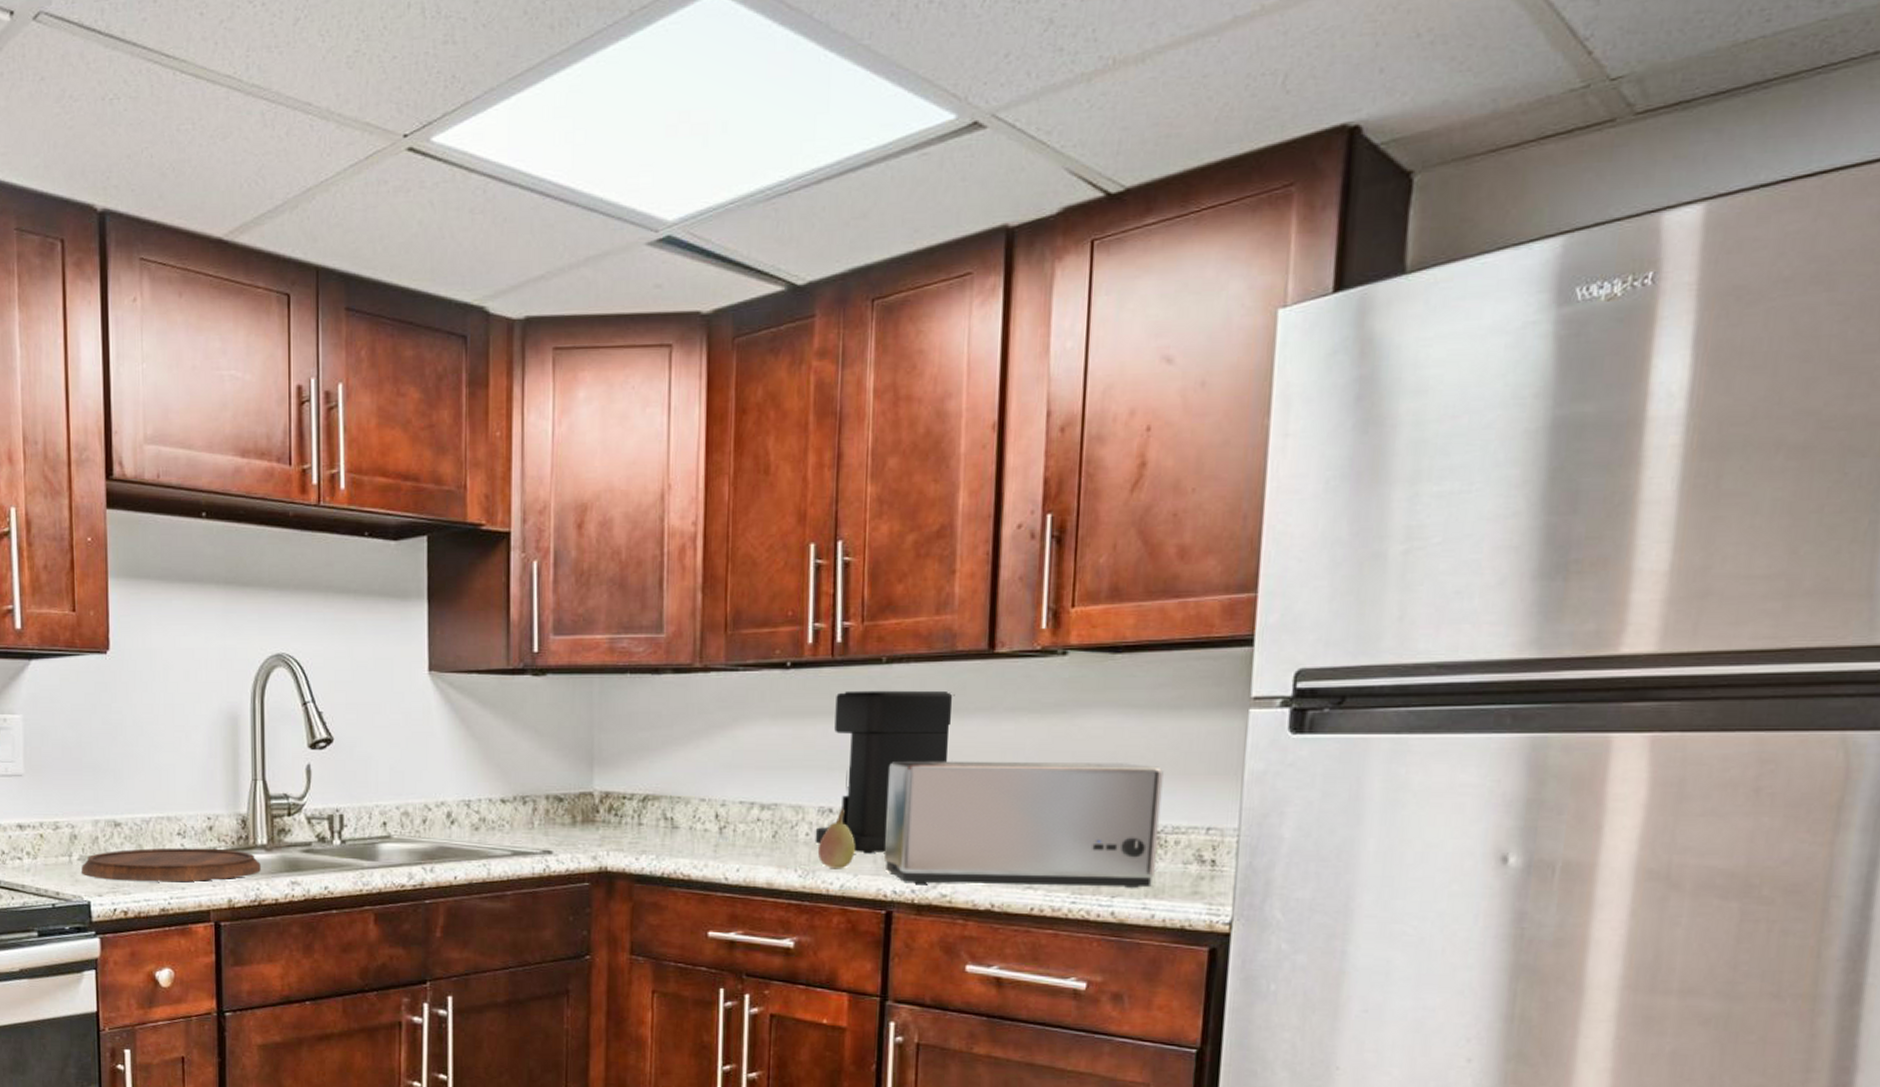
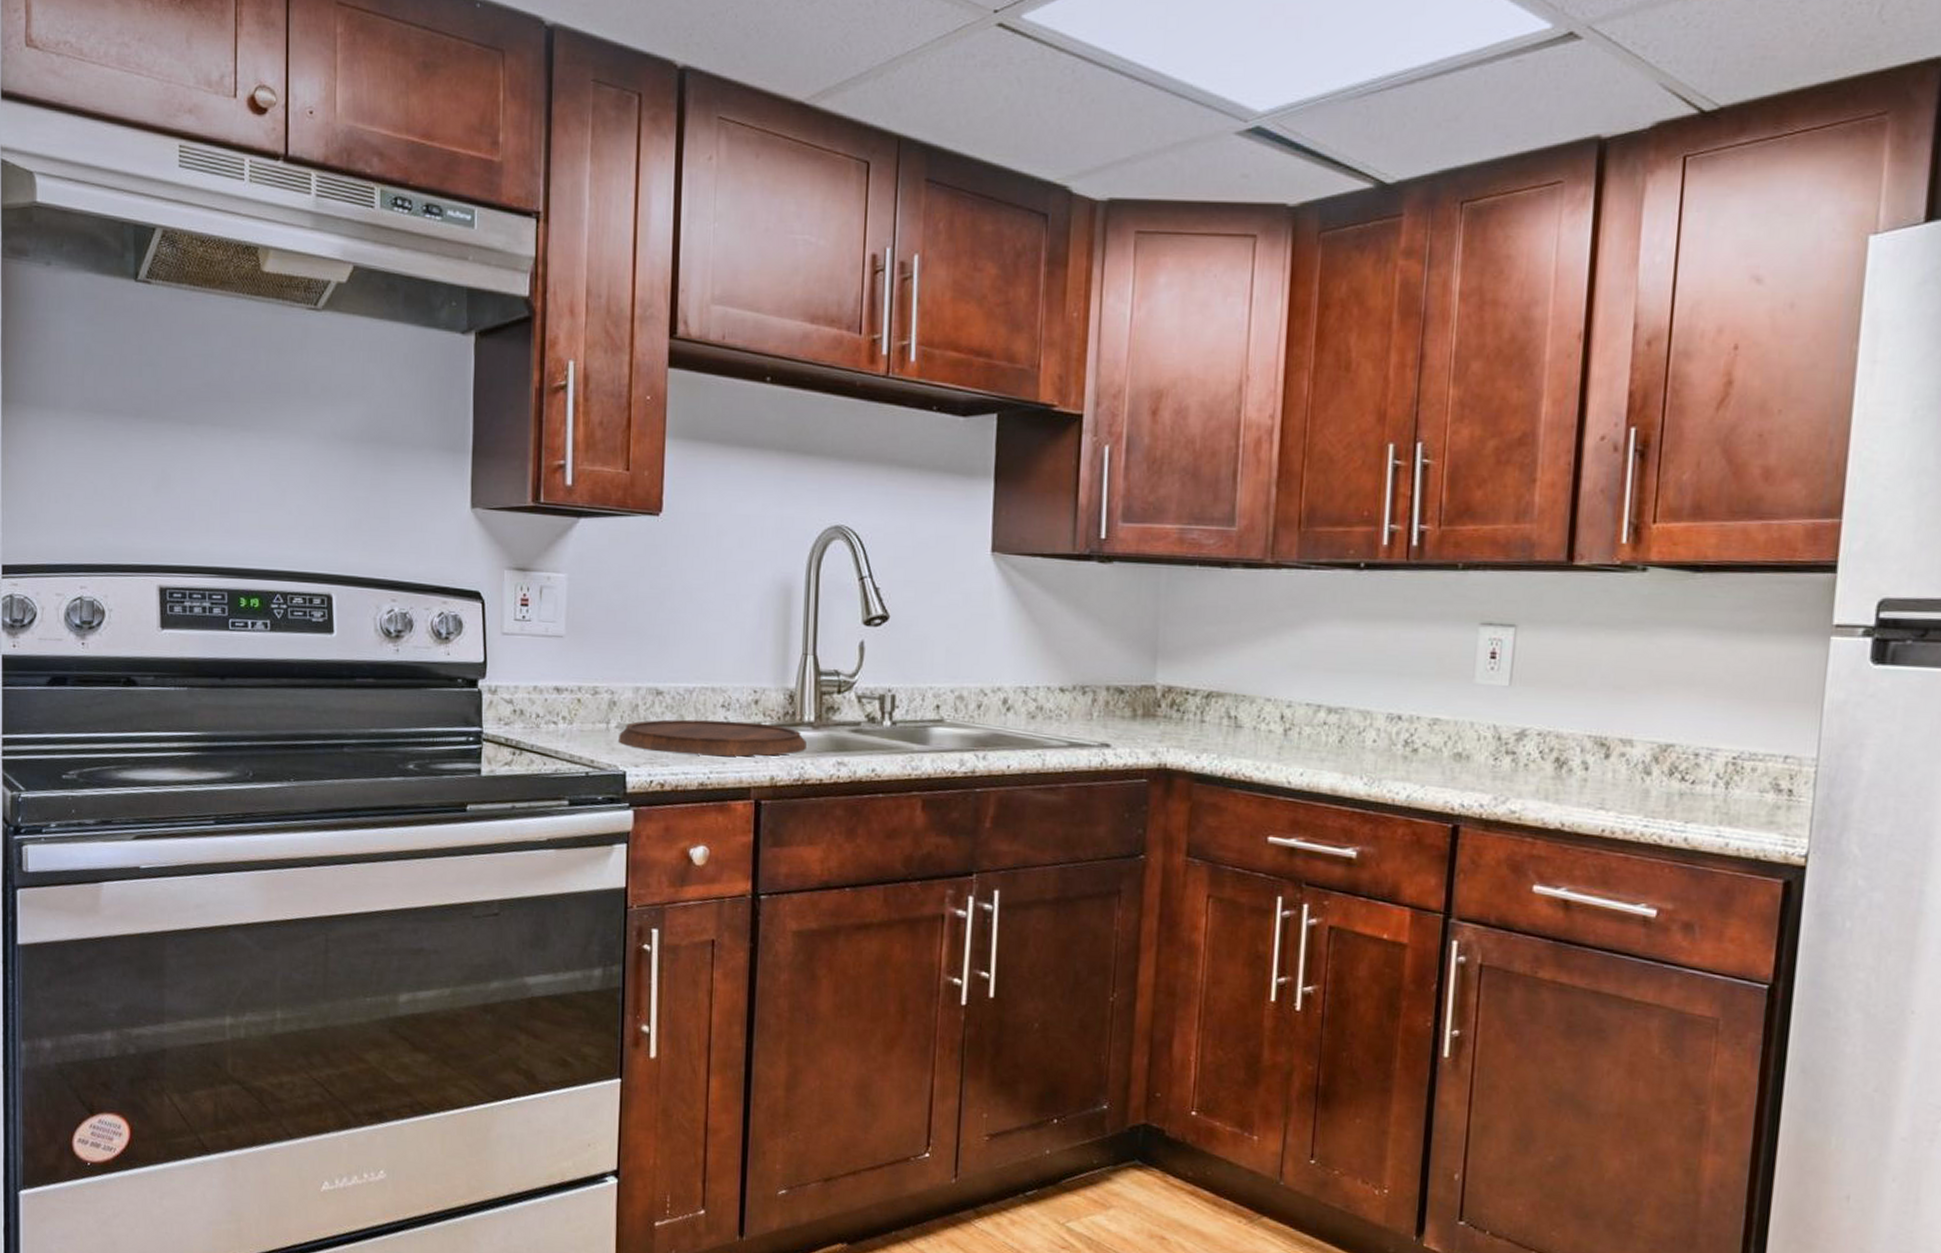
coffee maker: present [815,690,955,854] -> none [1382,595,1531,765]
fruit: present [818,808,855,869] -> none [1385,716,1424,779]
toaster: present [885,760,1164,889] -> none [1453,670,1742,816]

